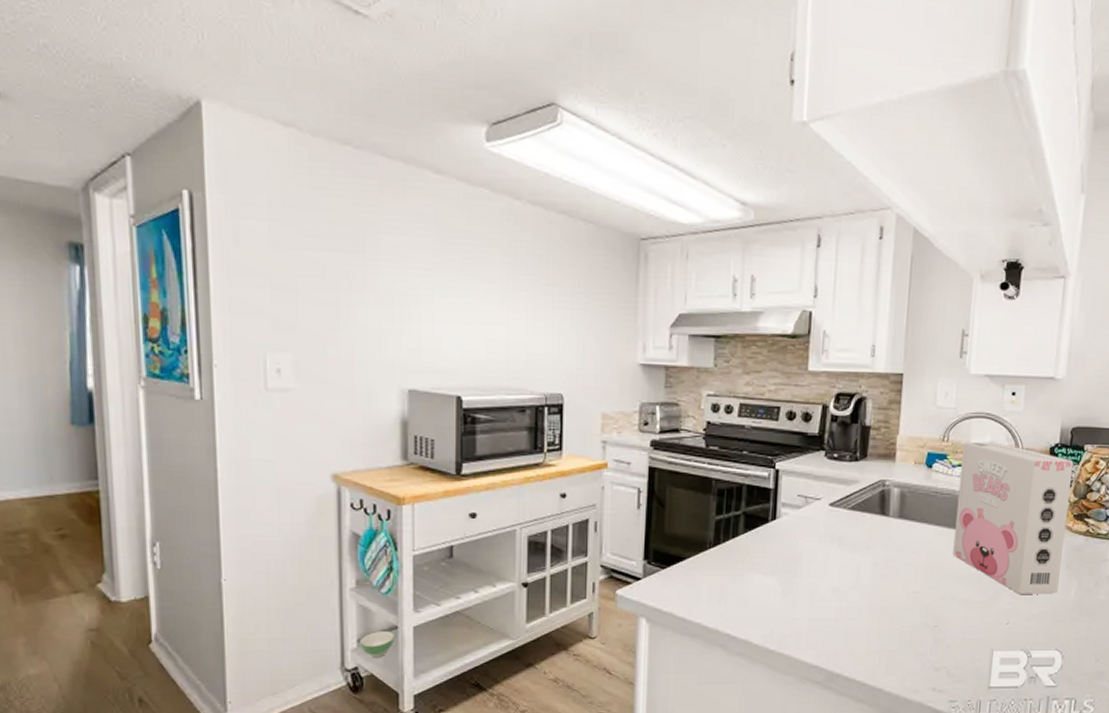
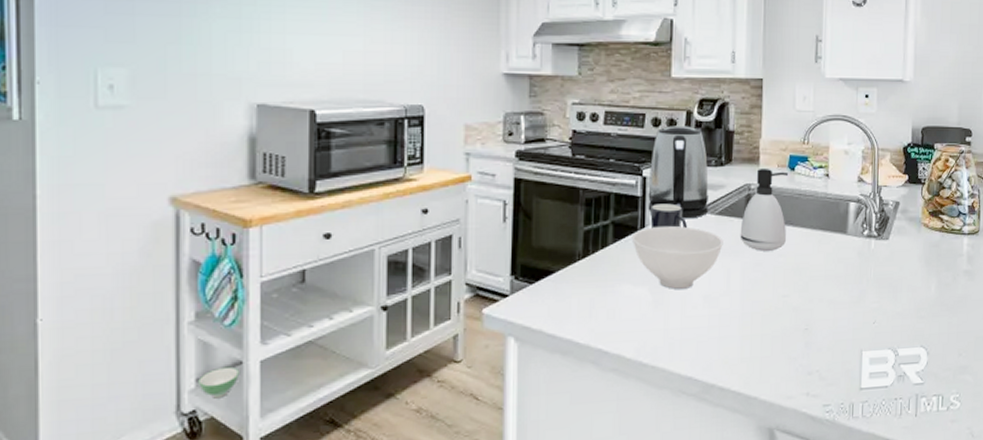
bowl: none [762,519,855,580] -> present [631,226,723,289]
kettle: none [779,419,842,511] -> present [648,125,709,218]
mug: none [782,496,820,521] -> present [650,203,688,229]
soap dispenser: none [872,465,926,547] -> present [740,169,789,251]
cereal box: present [953,441,1074,594] -> none [819,143,926,293]

